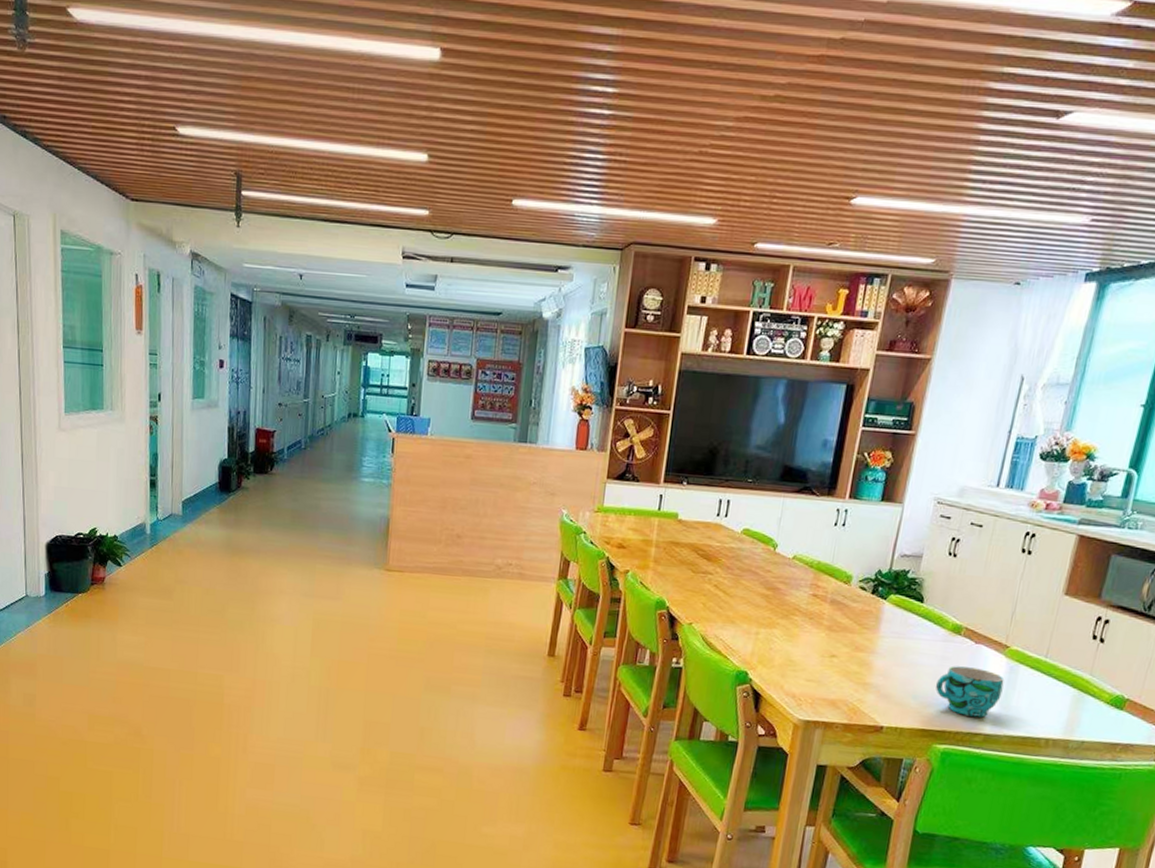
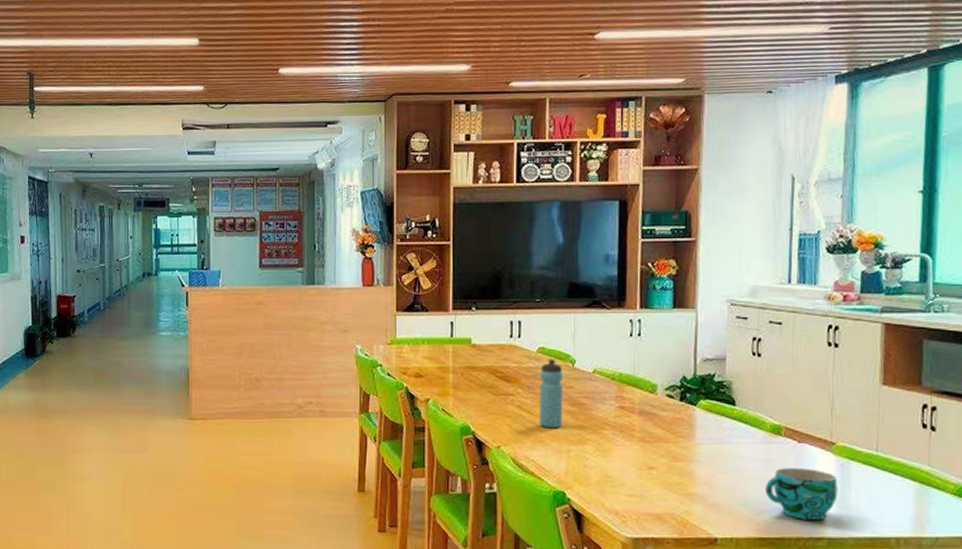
water bottle: none [733,541,764,611] -> present [539,359,563,429]

